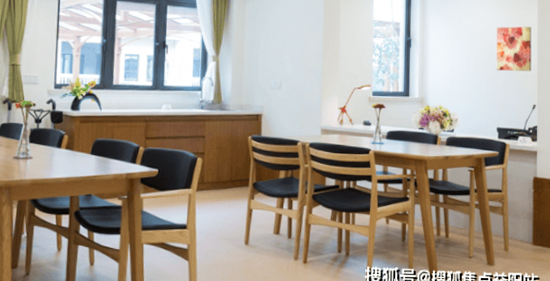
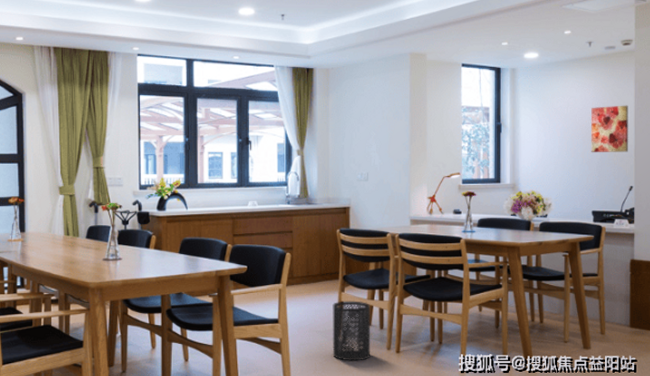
trash can: none [240,208,279,271] -> present [332,301,371,361]

